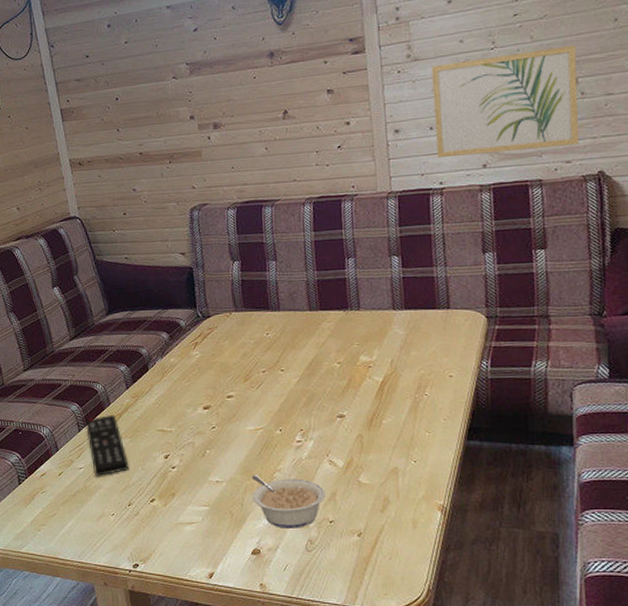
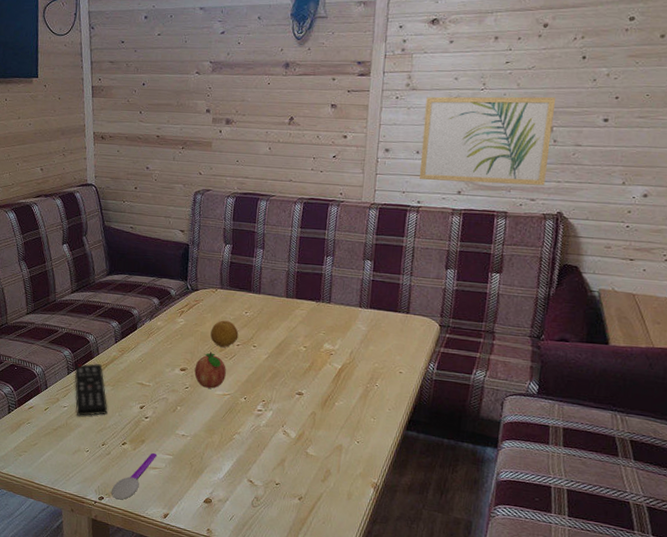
spoon: none [147,506,192,564] -> present [112,452,158,500]
fruit: none [219,383,255,425] -> present [194,351,226,389]
fruit: none [231,346,263,376] -> present [210,320,239,347]
legume: present [251,475,325,528] -> none [211,434,276,486]

